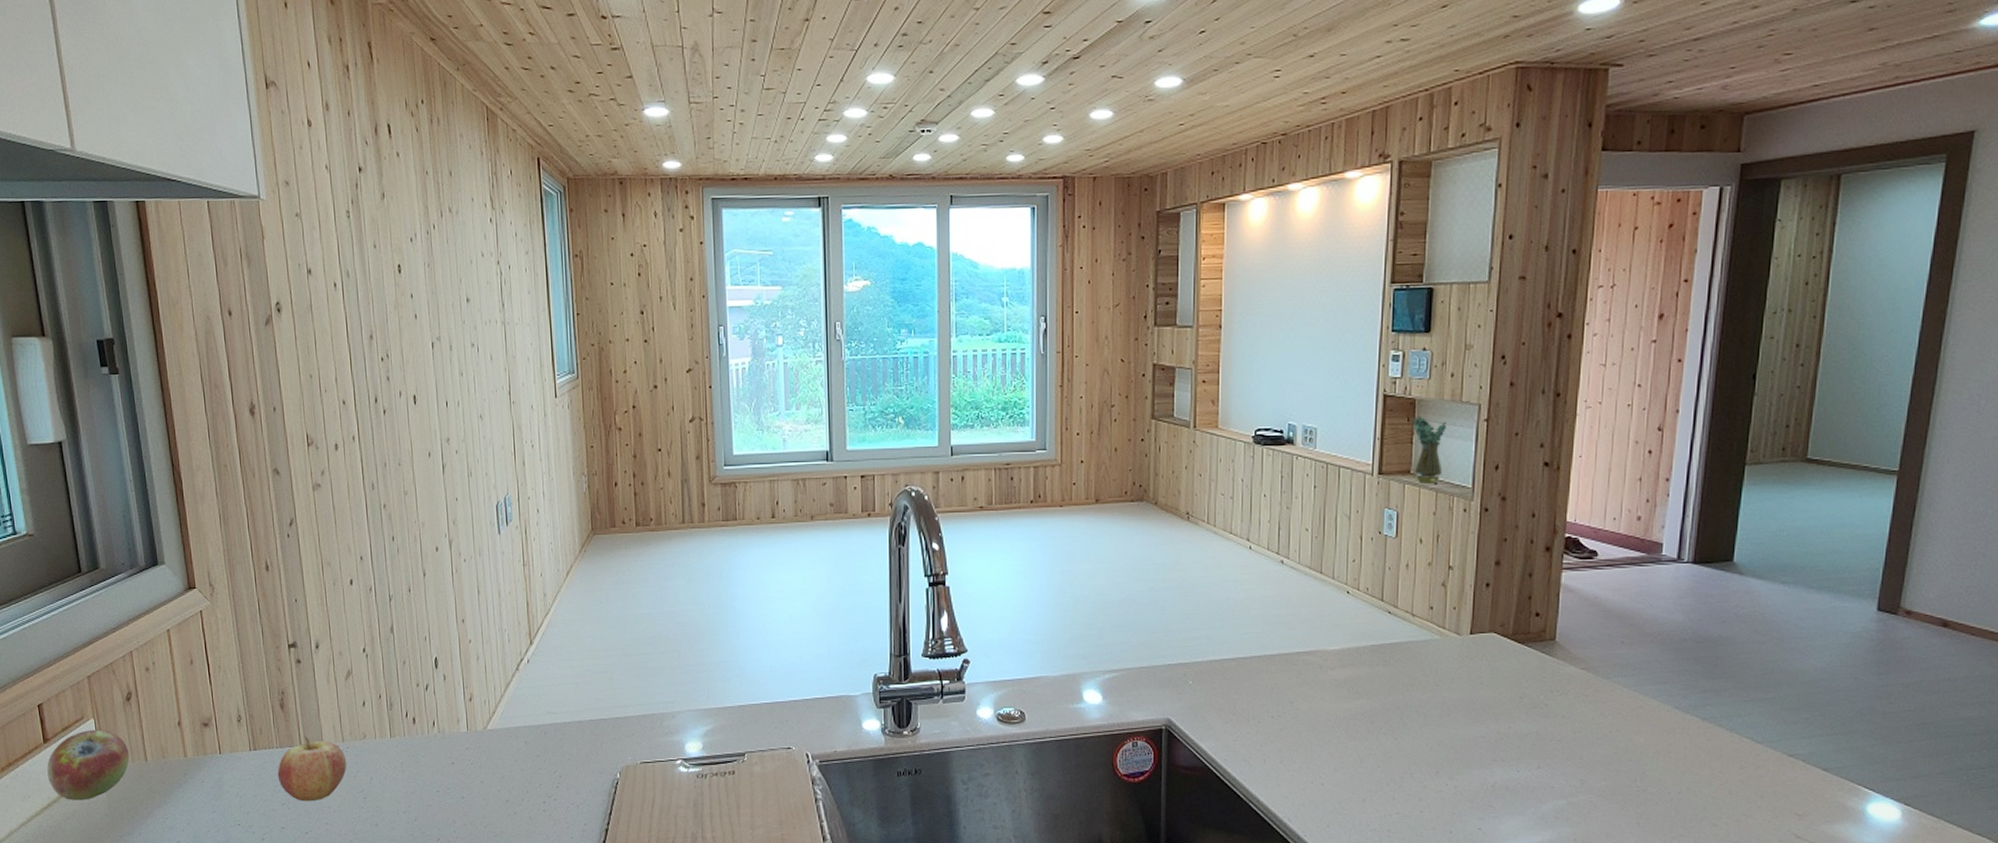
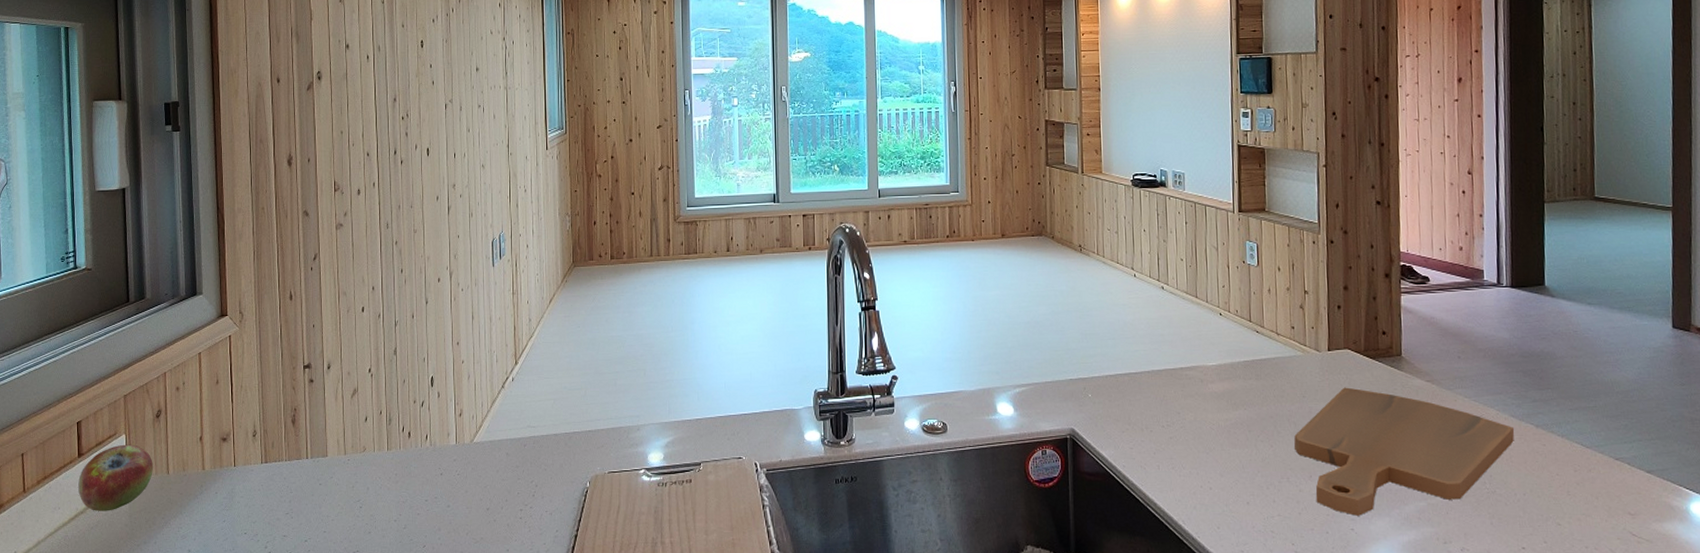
fruit: present [277,735,347,802] -> none [284,448,347,511]
vase: present [1412,414,1446,485] -> none [1263,161,1292,221]
cutting board: none [1422,675,1677,815] -> present [1294,387,1515,516]

